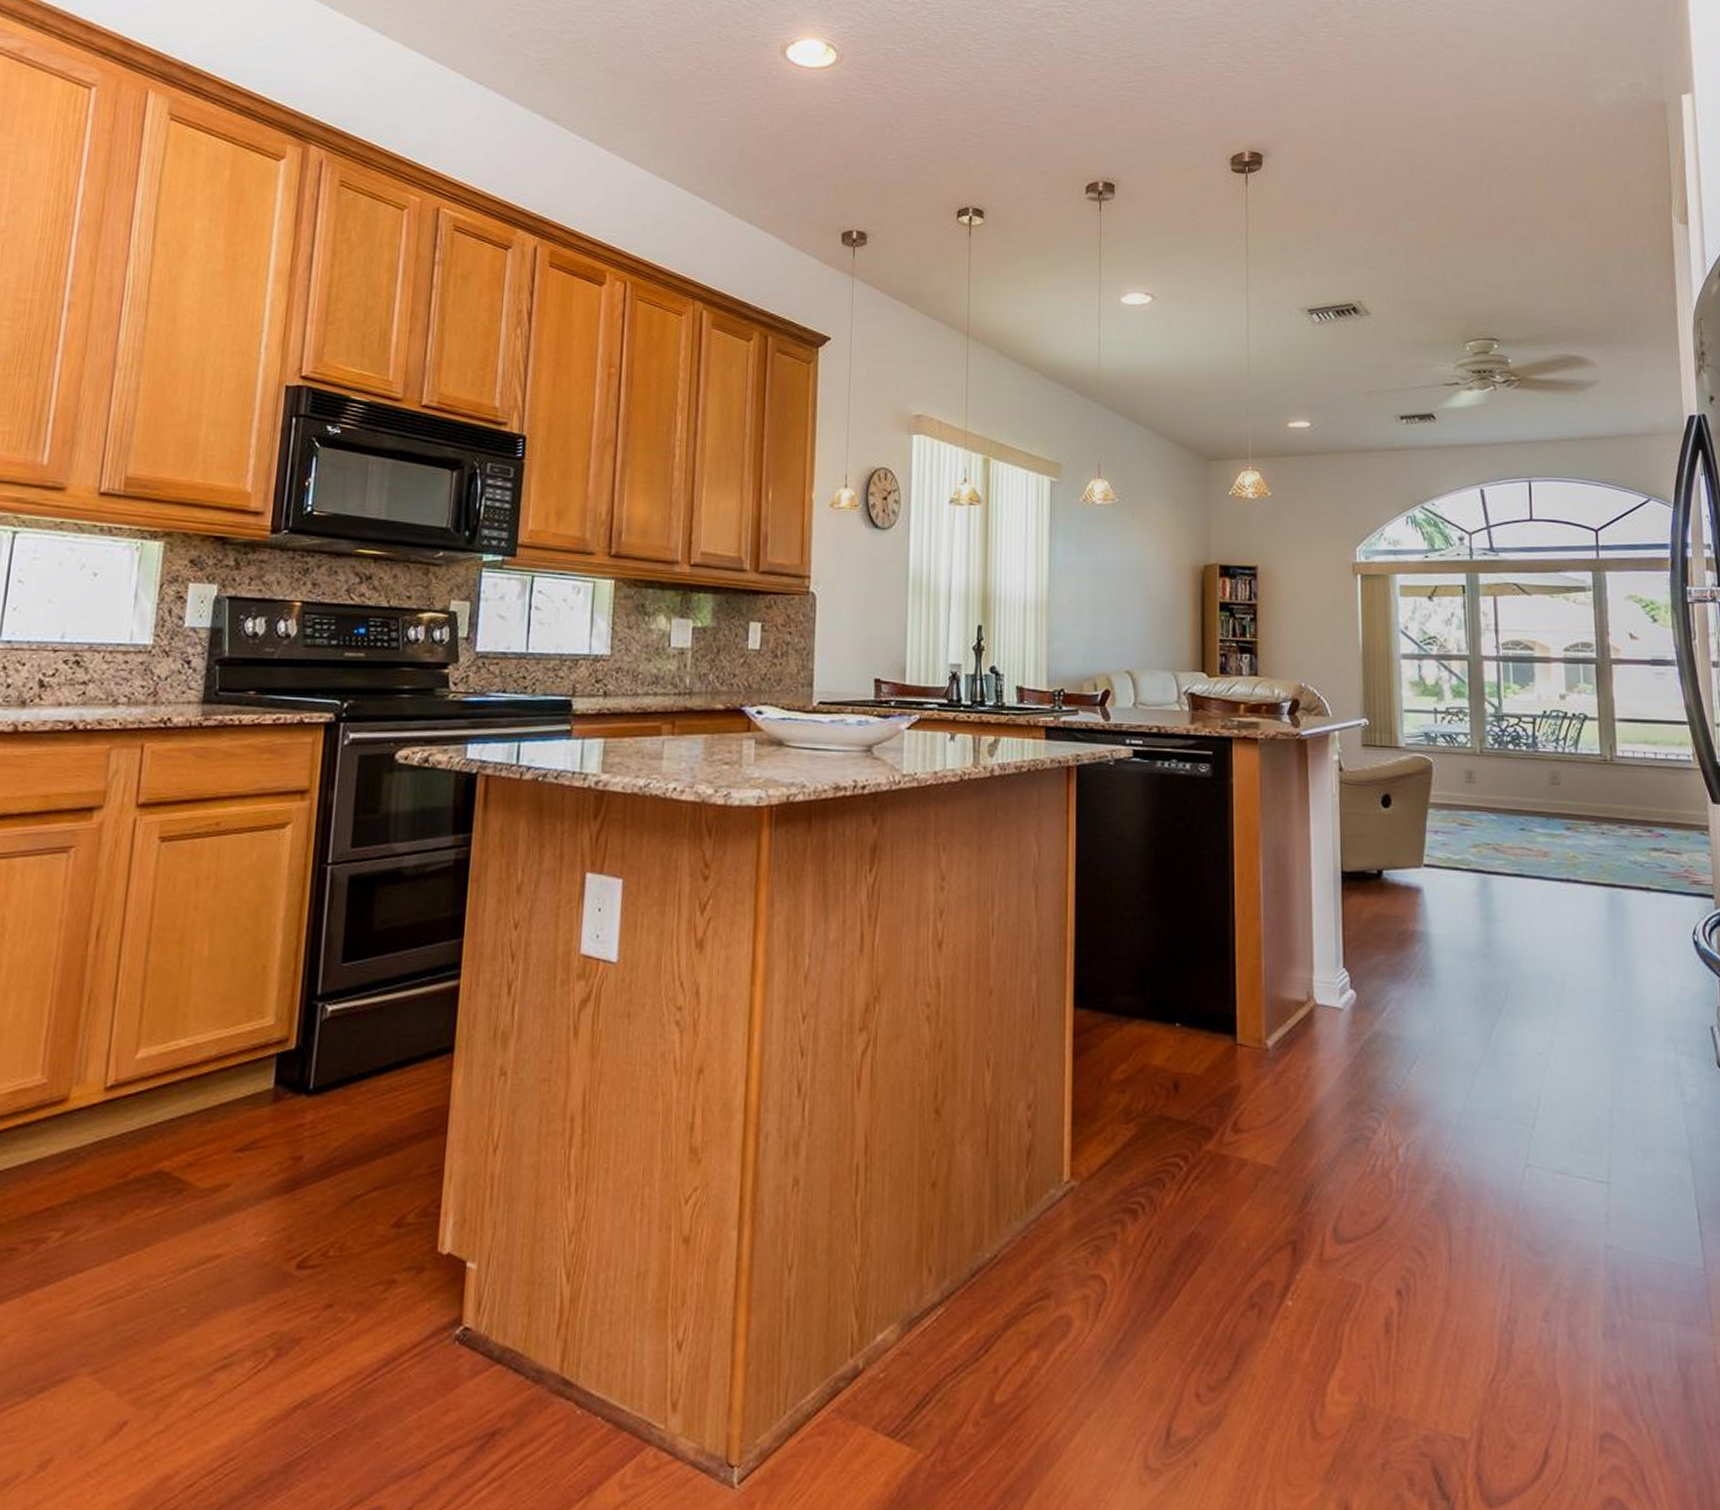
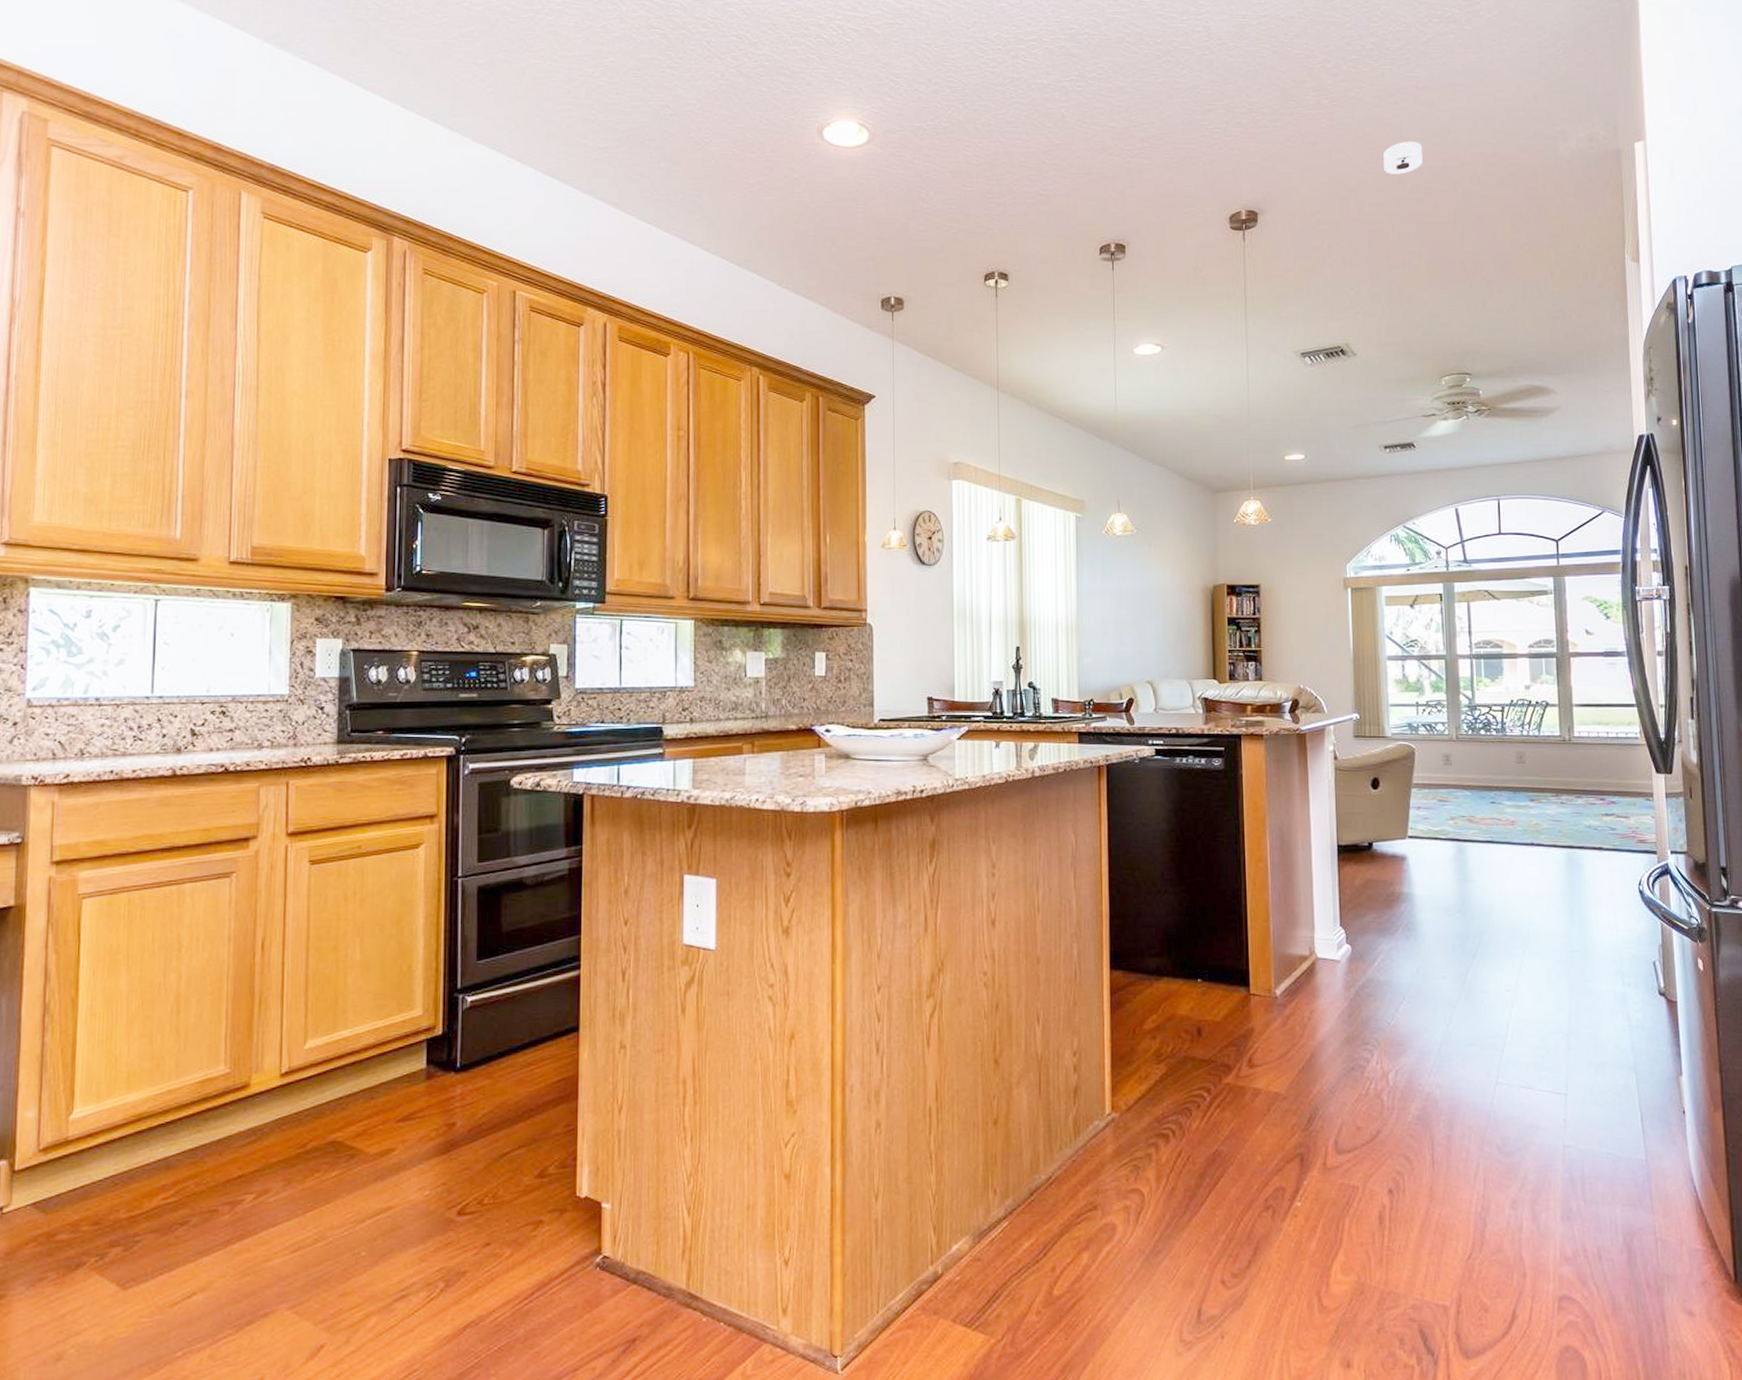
smoke detector: none [1402,84,1446,120] -> present [1383,142,1423,174]

